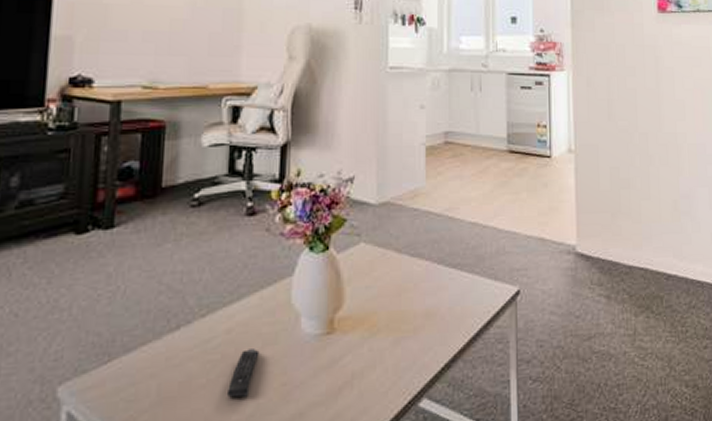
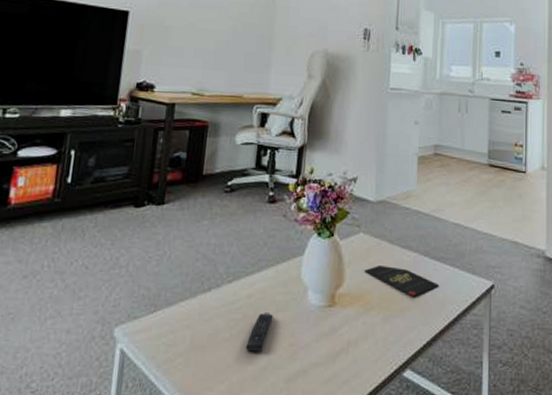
playing card: none [368,279,456,312] -> present [365,266,439,296]

